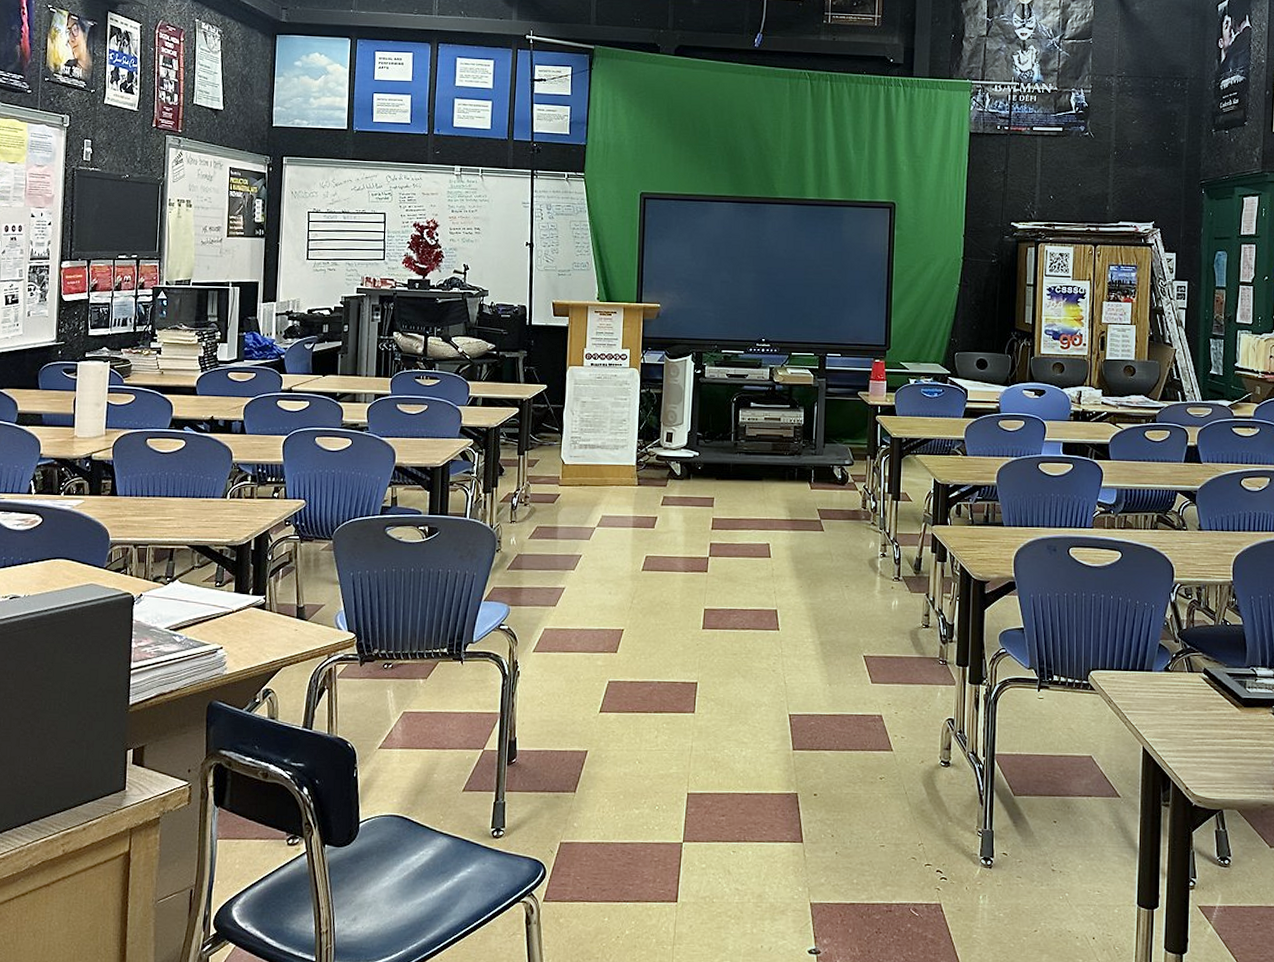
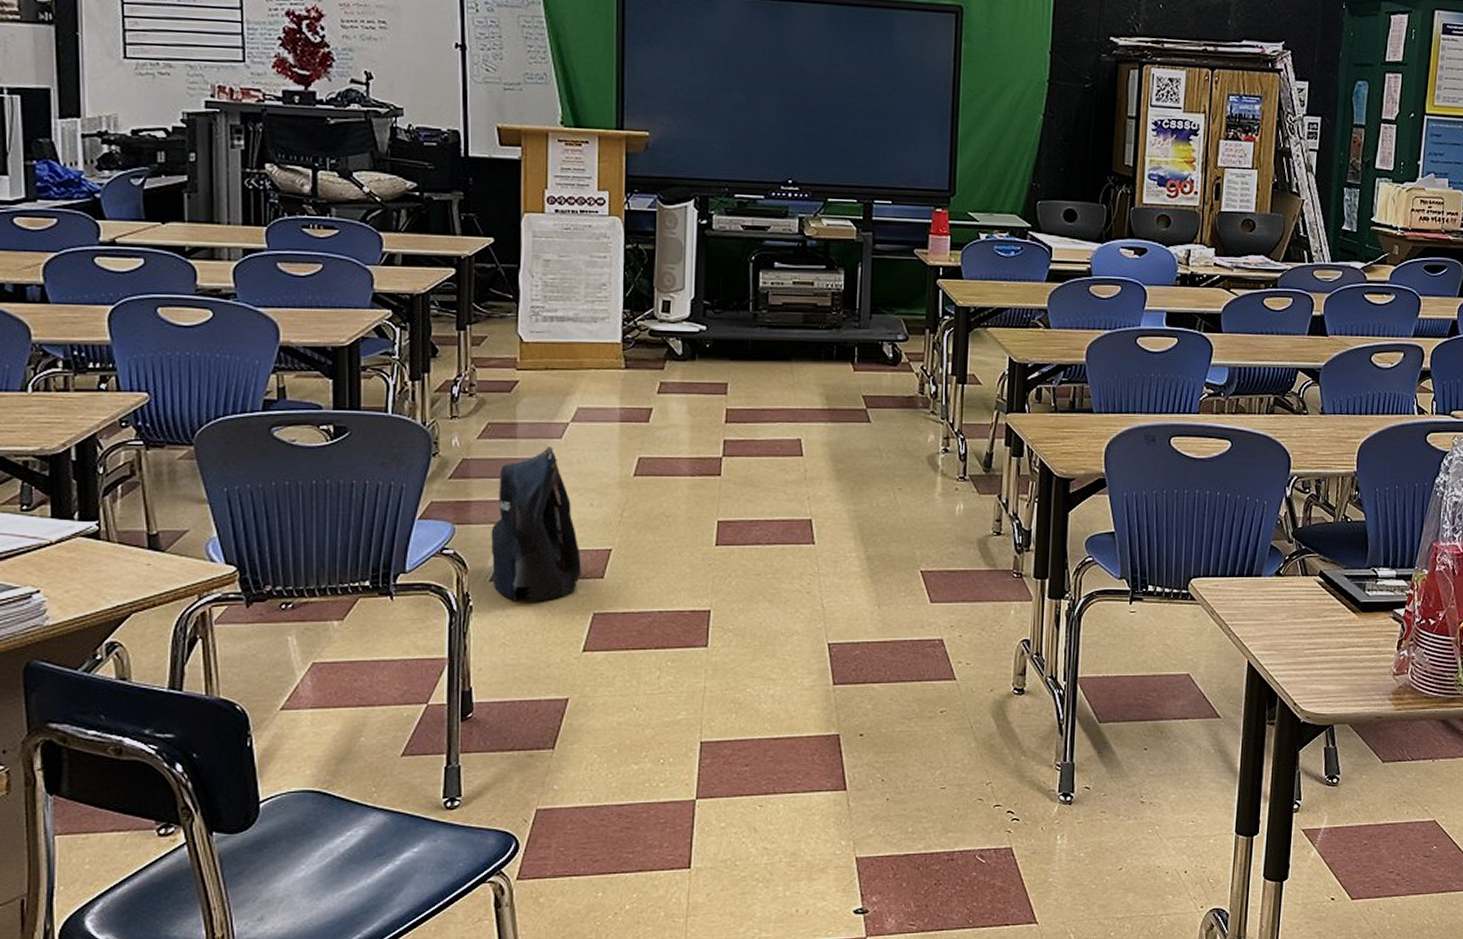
backpack: none [535,546,601,670] -> present [491,446,581,602]

